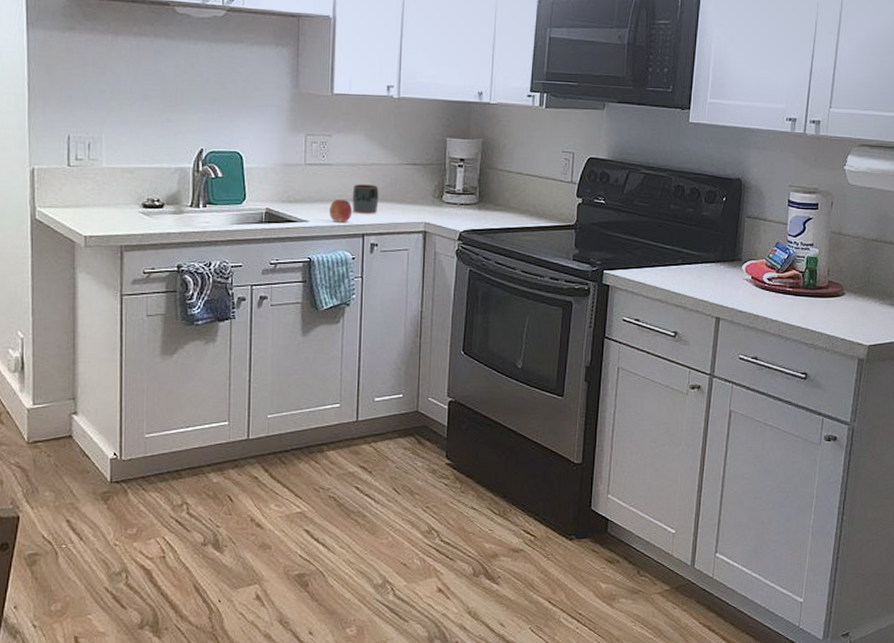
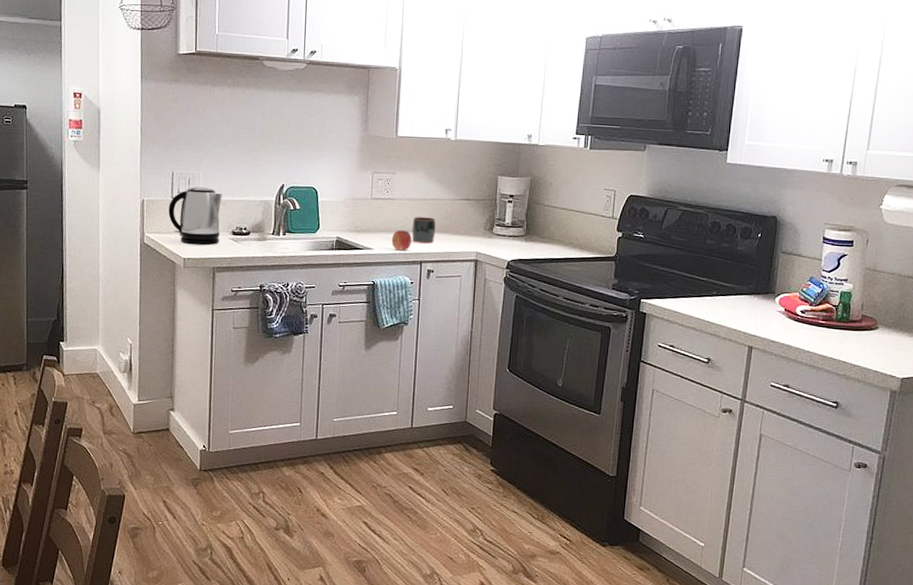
kettle: none [64,152,130,221] -> present [168,187,222,246]

